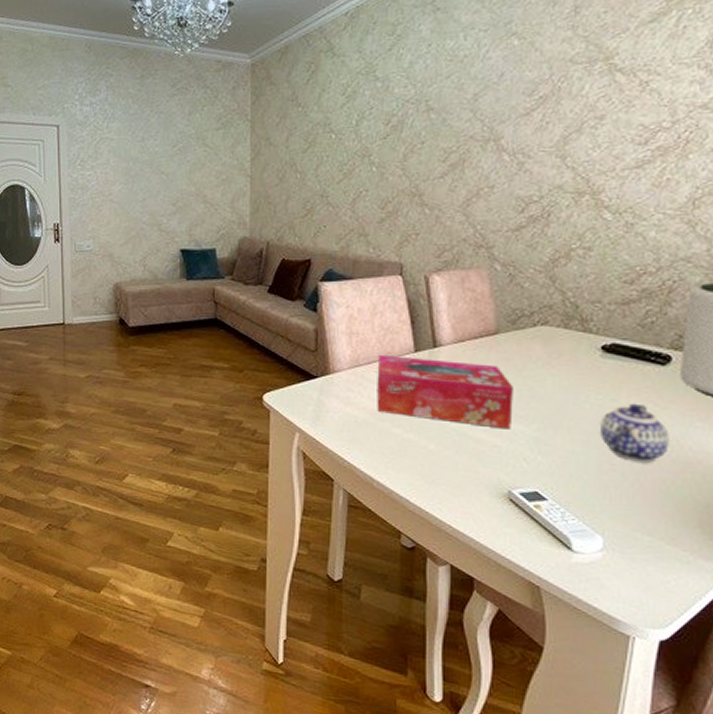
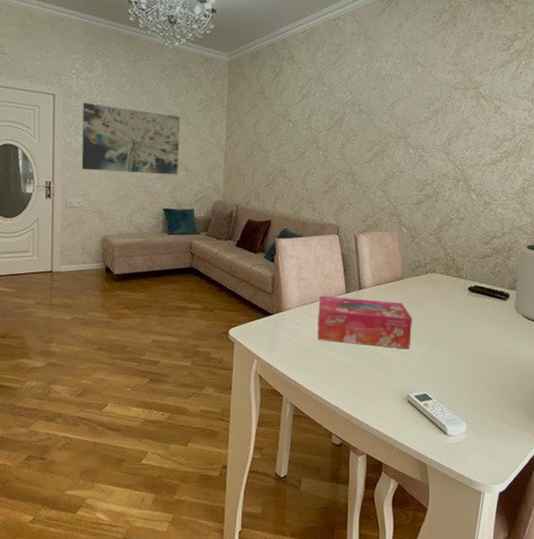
wall art: none [87,131,195,209] -> present [81,102,180,175]
teapot: present [600,403,669,463] -> none [466,327,507,368]

